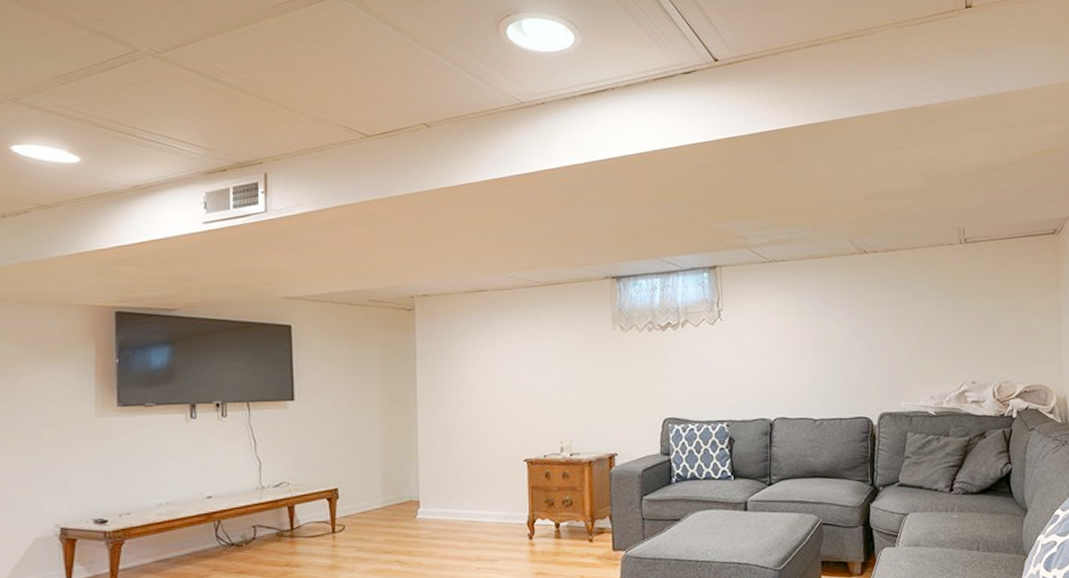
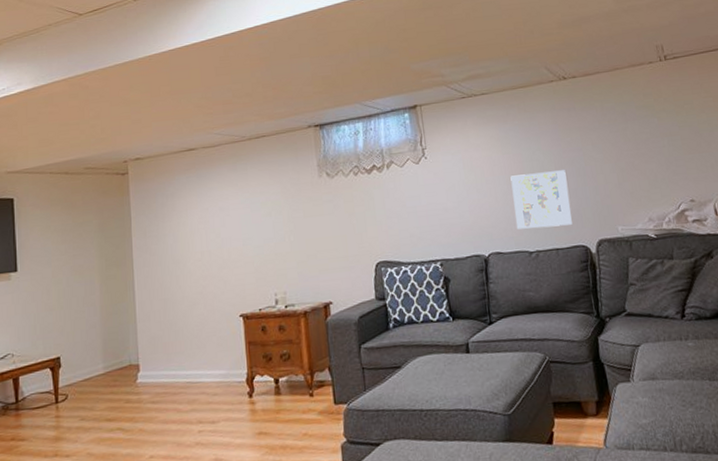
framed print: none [803,343,858,398] -> present [510,170,572,229]

